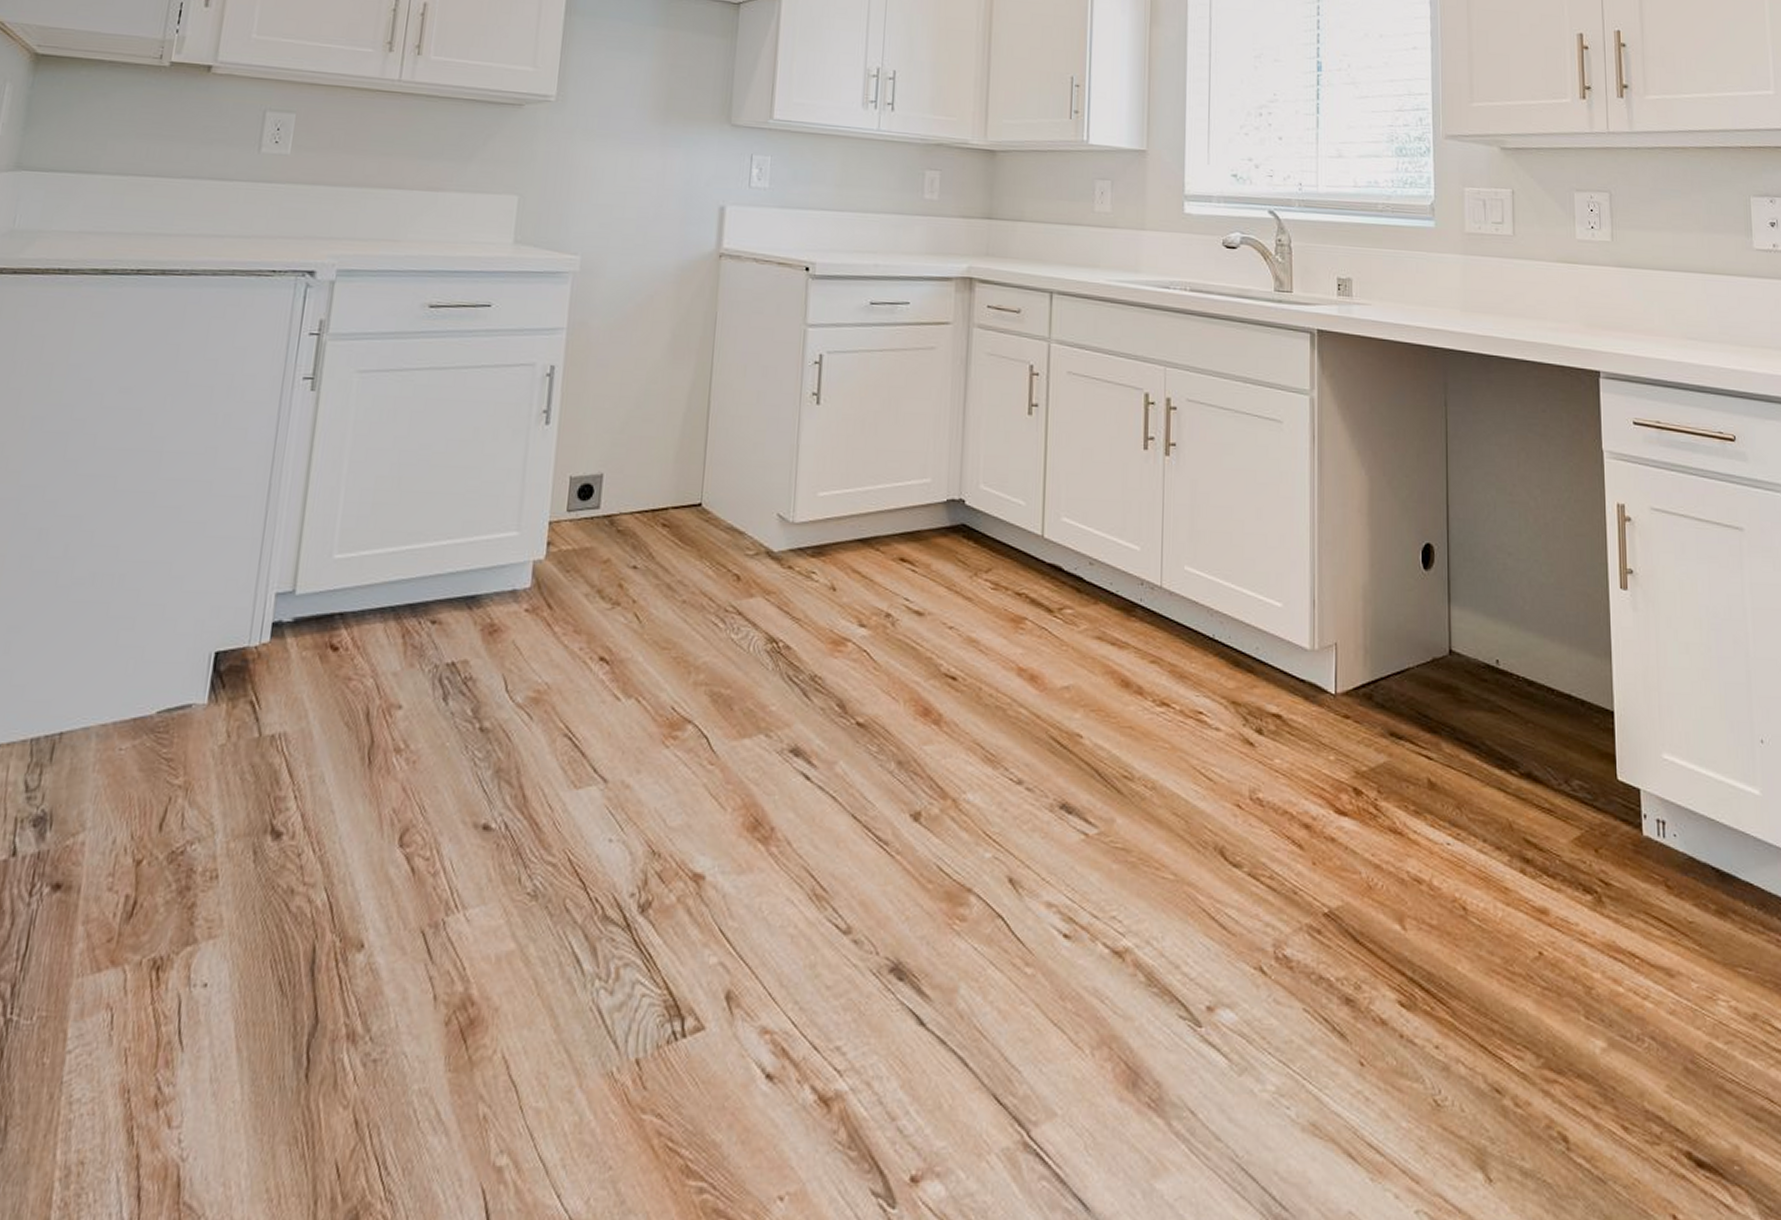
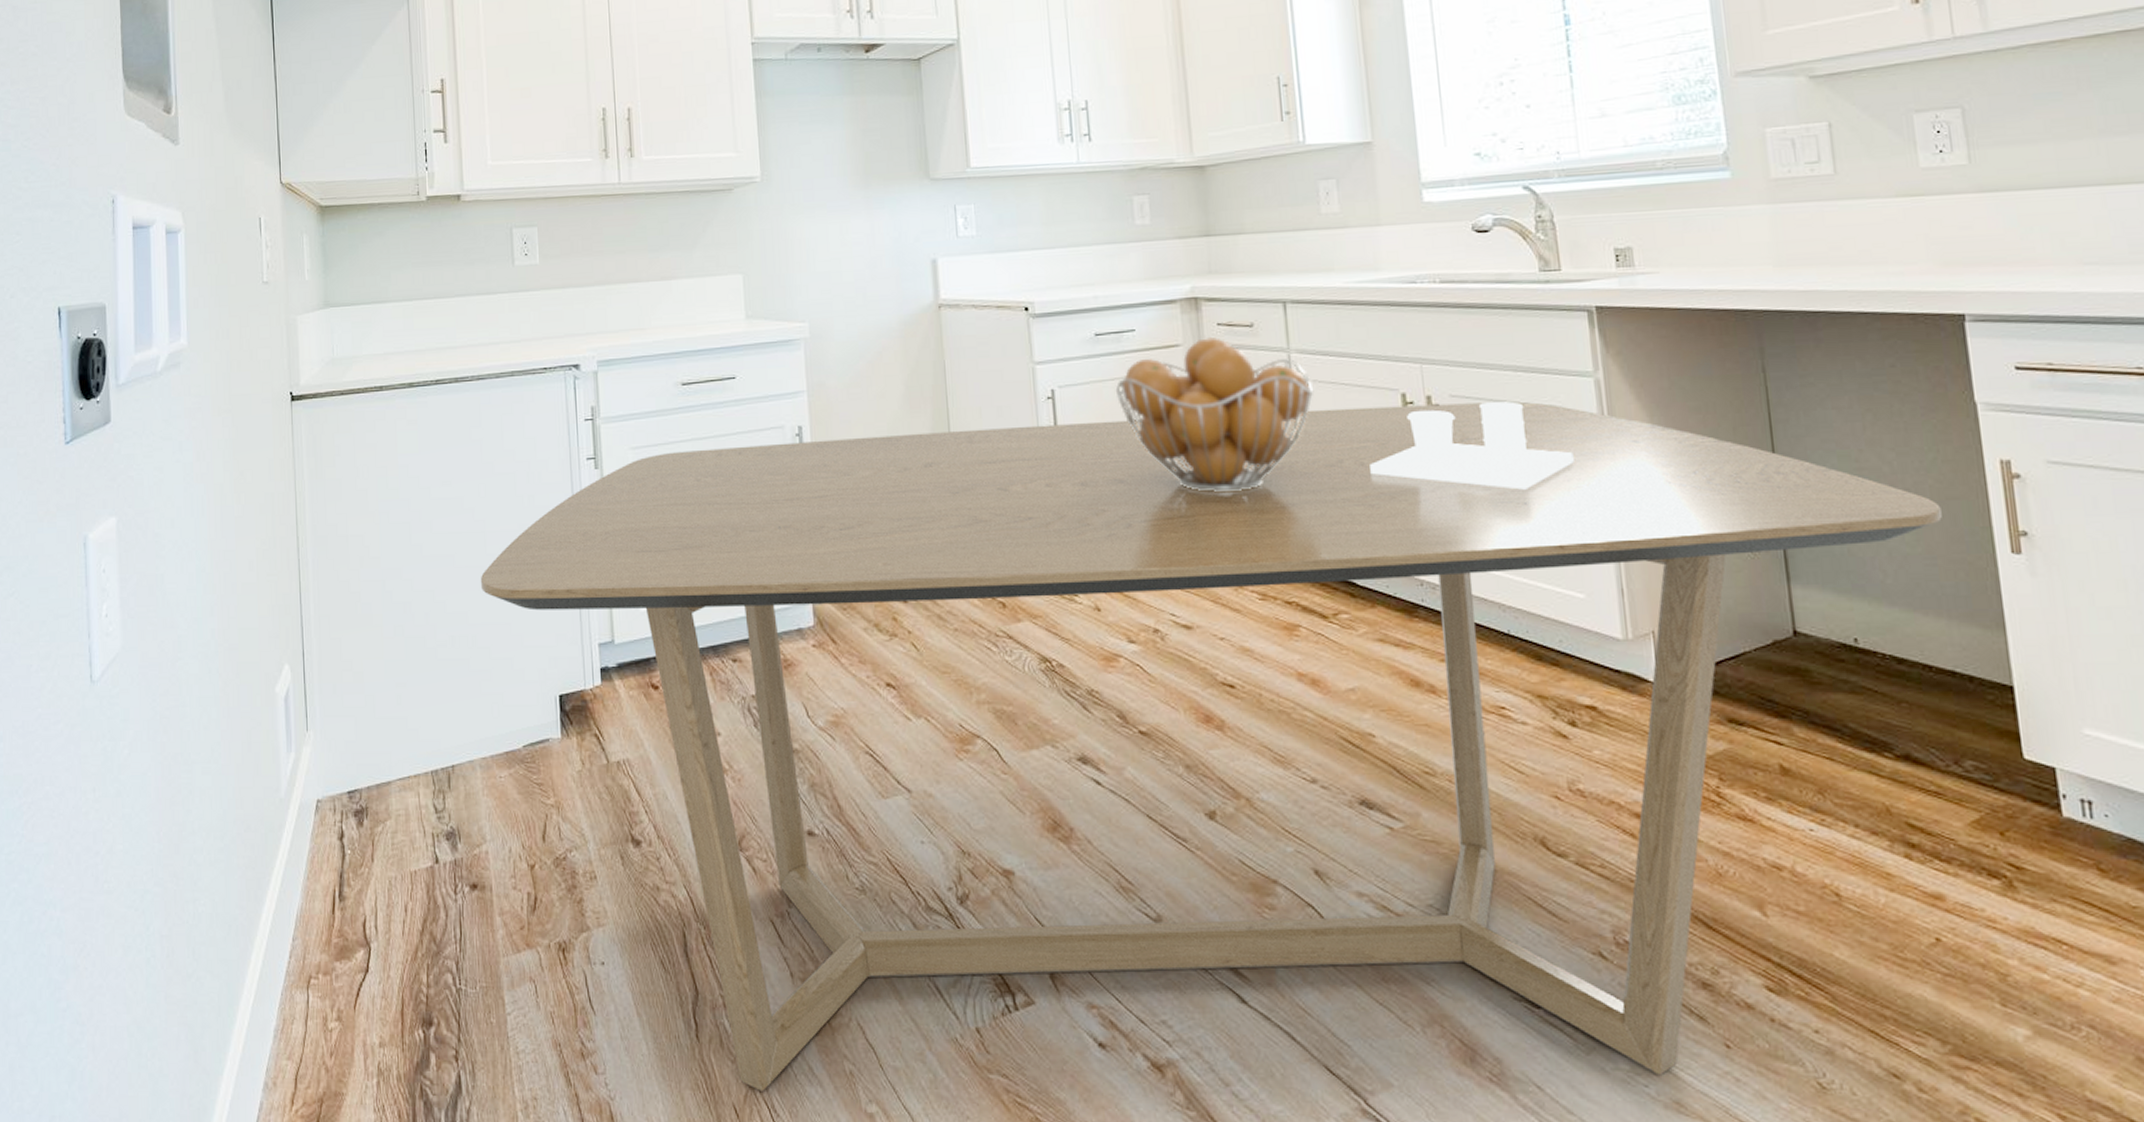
dining table: none [143,380,1571,1143] -> present [480,401,1942,1091]
fruit basket: none [882,319,1068,476] -> present [1115,337,1314,492]
salt and pepper shaker set: none [1109,409,1286,497] -> present [1370,401,1574,490]

